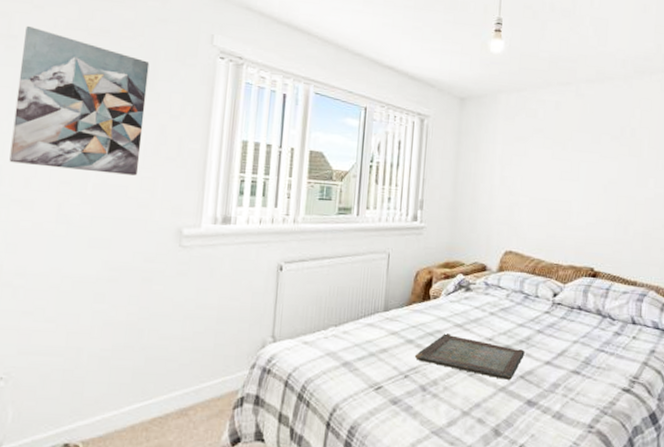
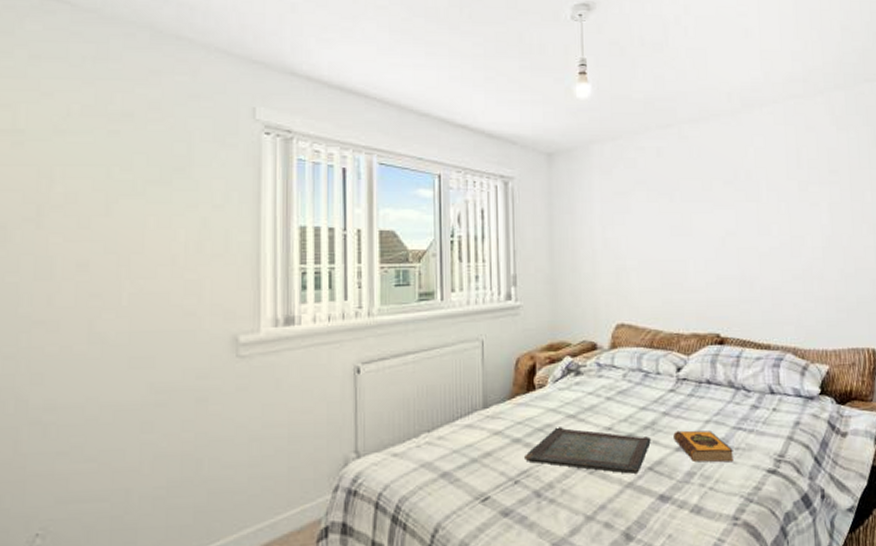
wall art: present [9,25,150,176] -> none [26,116,183,280]
hardback book: none [544,347,595,379] -> present [673,430,734,463]

